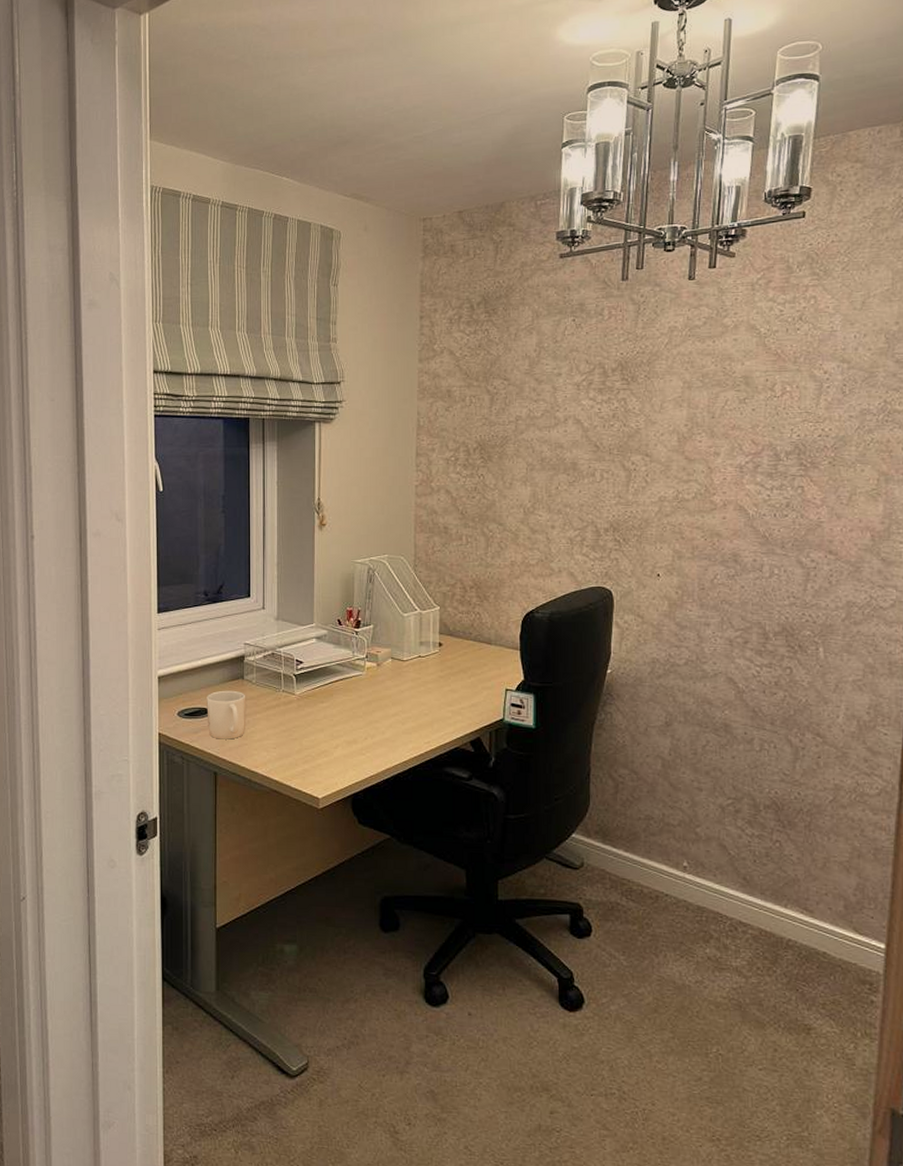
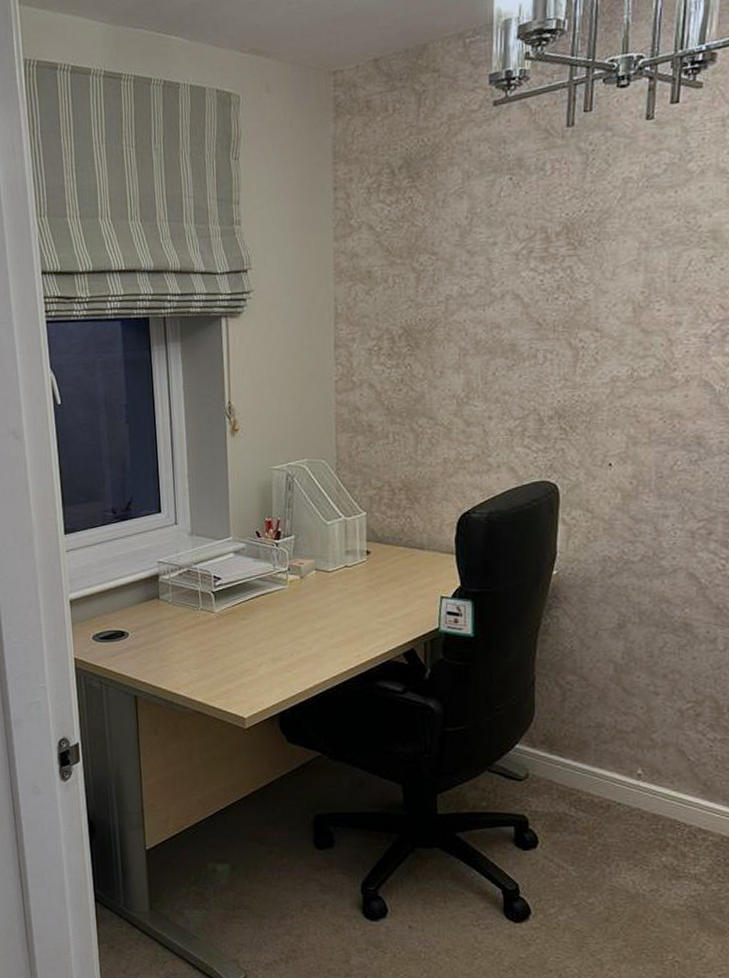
mug: present [207,690,246,740] -> none [121,611,165,662]

